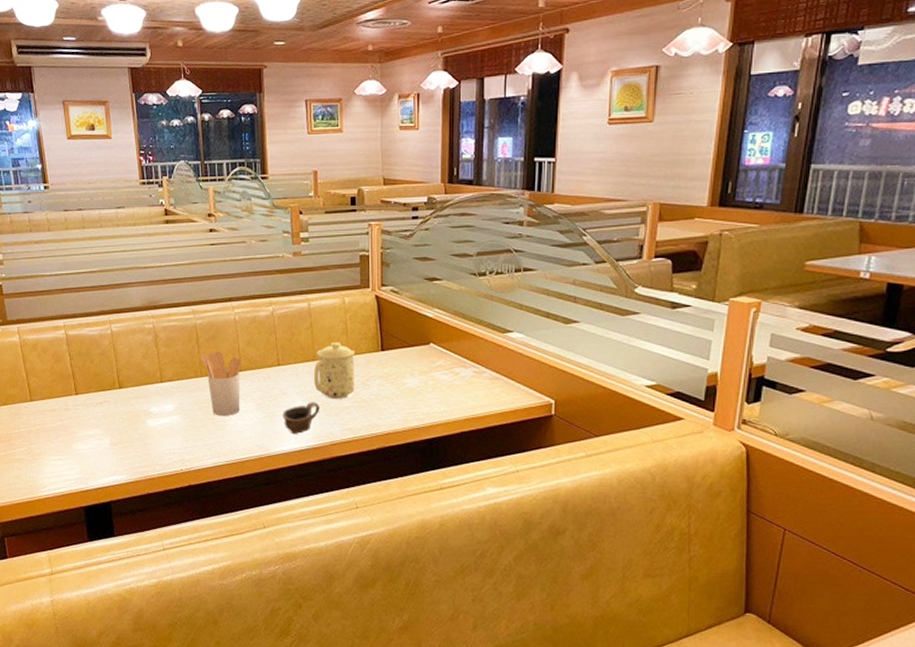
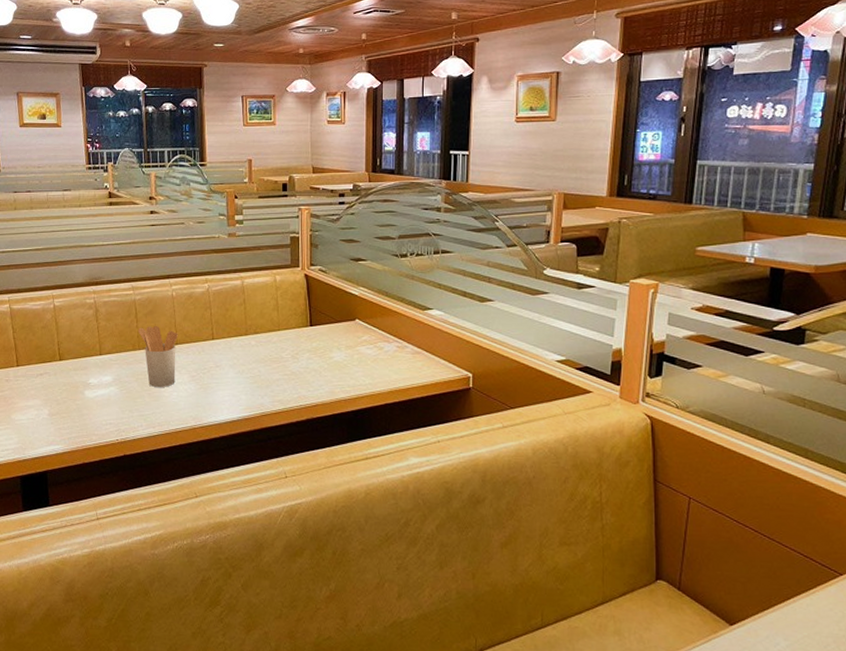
cup: present [282,402,320,434] -> none [216,374,252,405]
mug: present [313,342,355,399] -> none [245,317,285,372]

